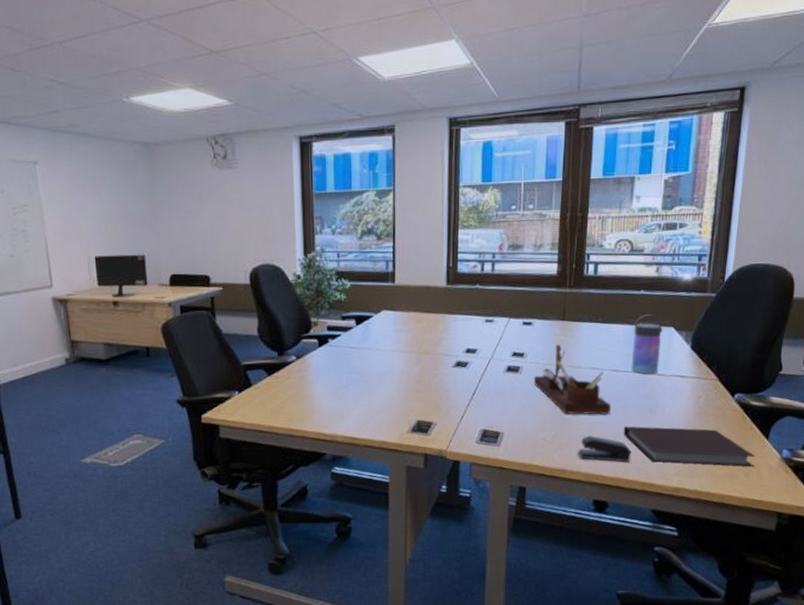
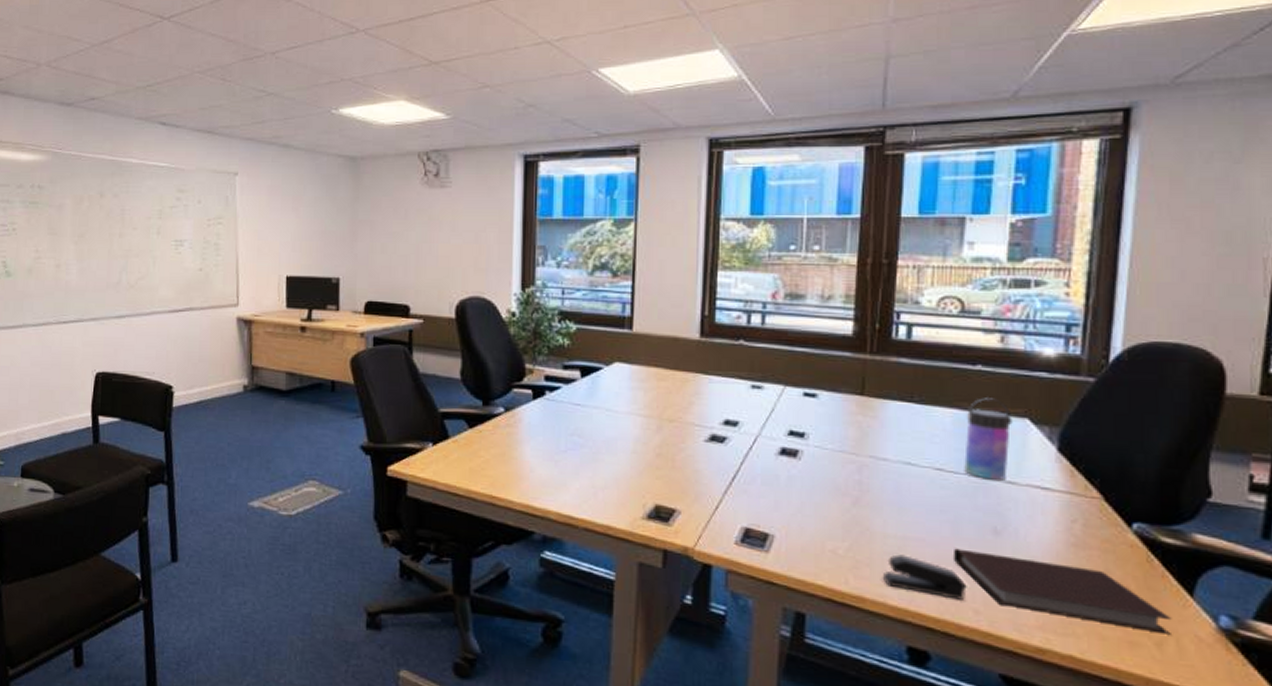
desk organizer: present [533,344,610,415] -> none [818,426,933,529]

